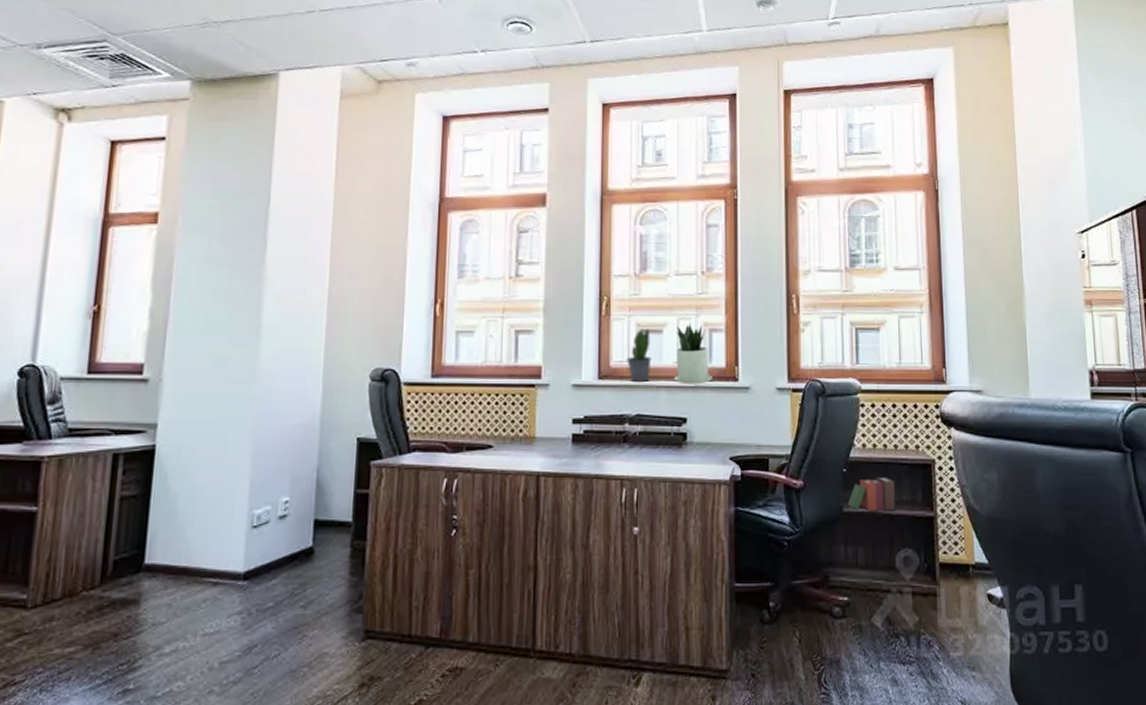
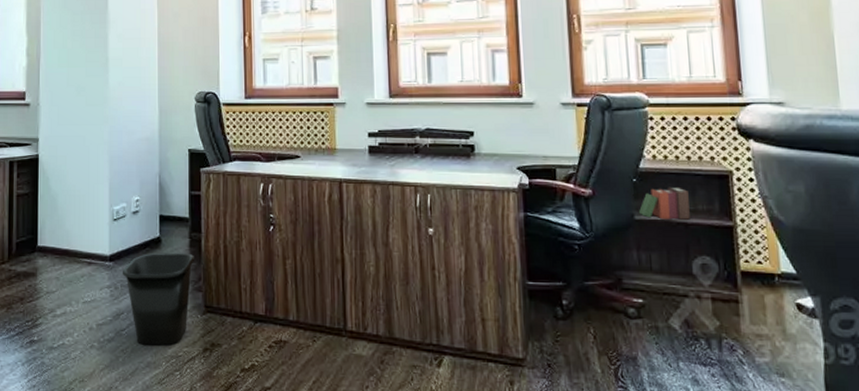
waste bin: none [260,566,355,685] -> present [123,252,194,346]
potted plant: present [626,328,652,383] -> none [414,51,438,100]
planter: present [674,324,713,385] -> none [460,46,497,101]

